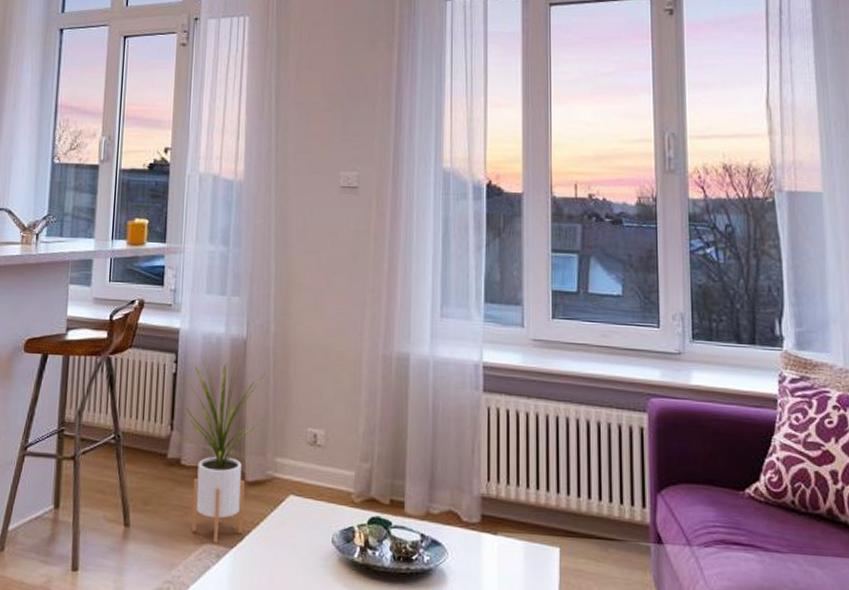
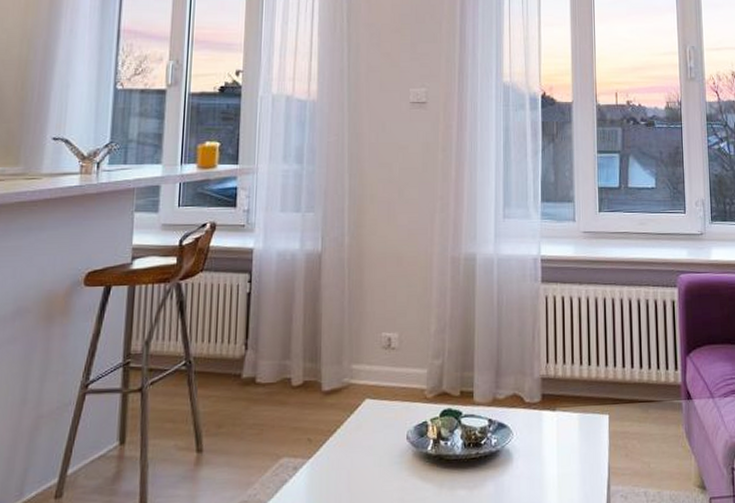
house plant: present [180,356,268,543] -> none [255,270,343,456]

